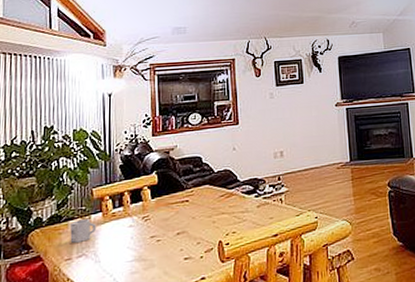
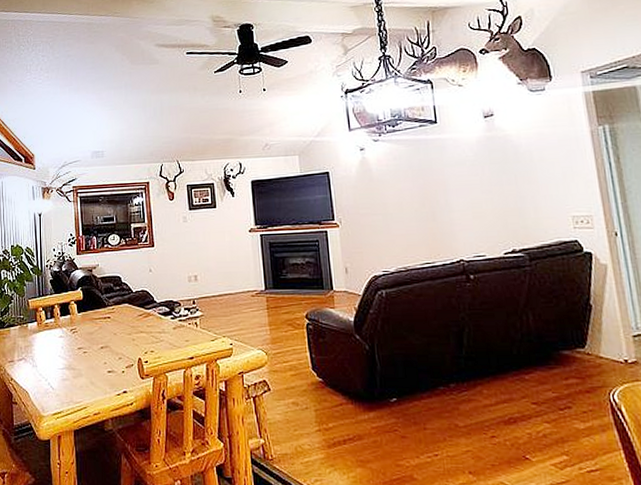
cup: present [70,219,96,243] -> none [12,327,32,347]

